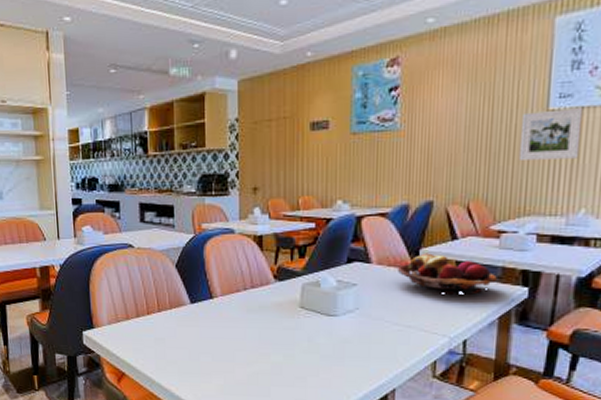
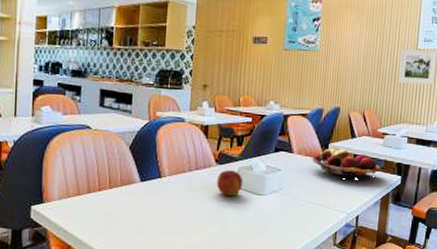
apple: none [277,287,309,319] -> present [216,170,243,197]

